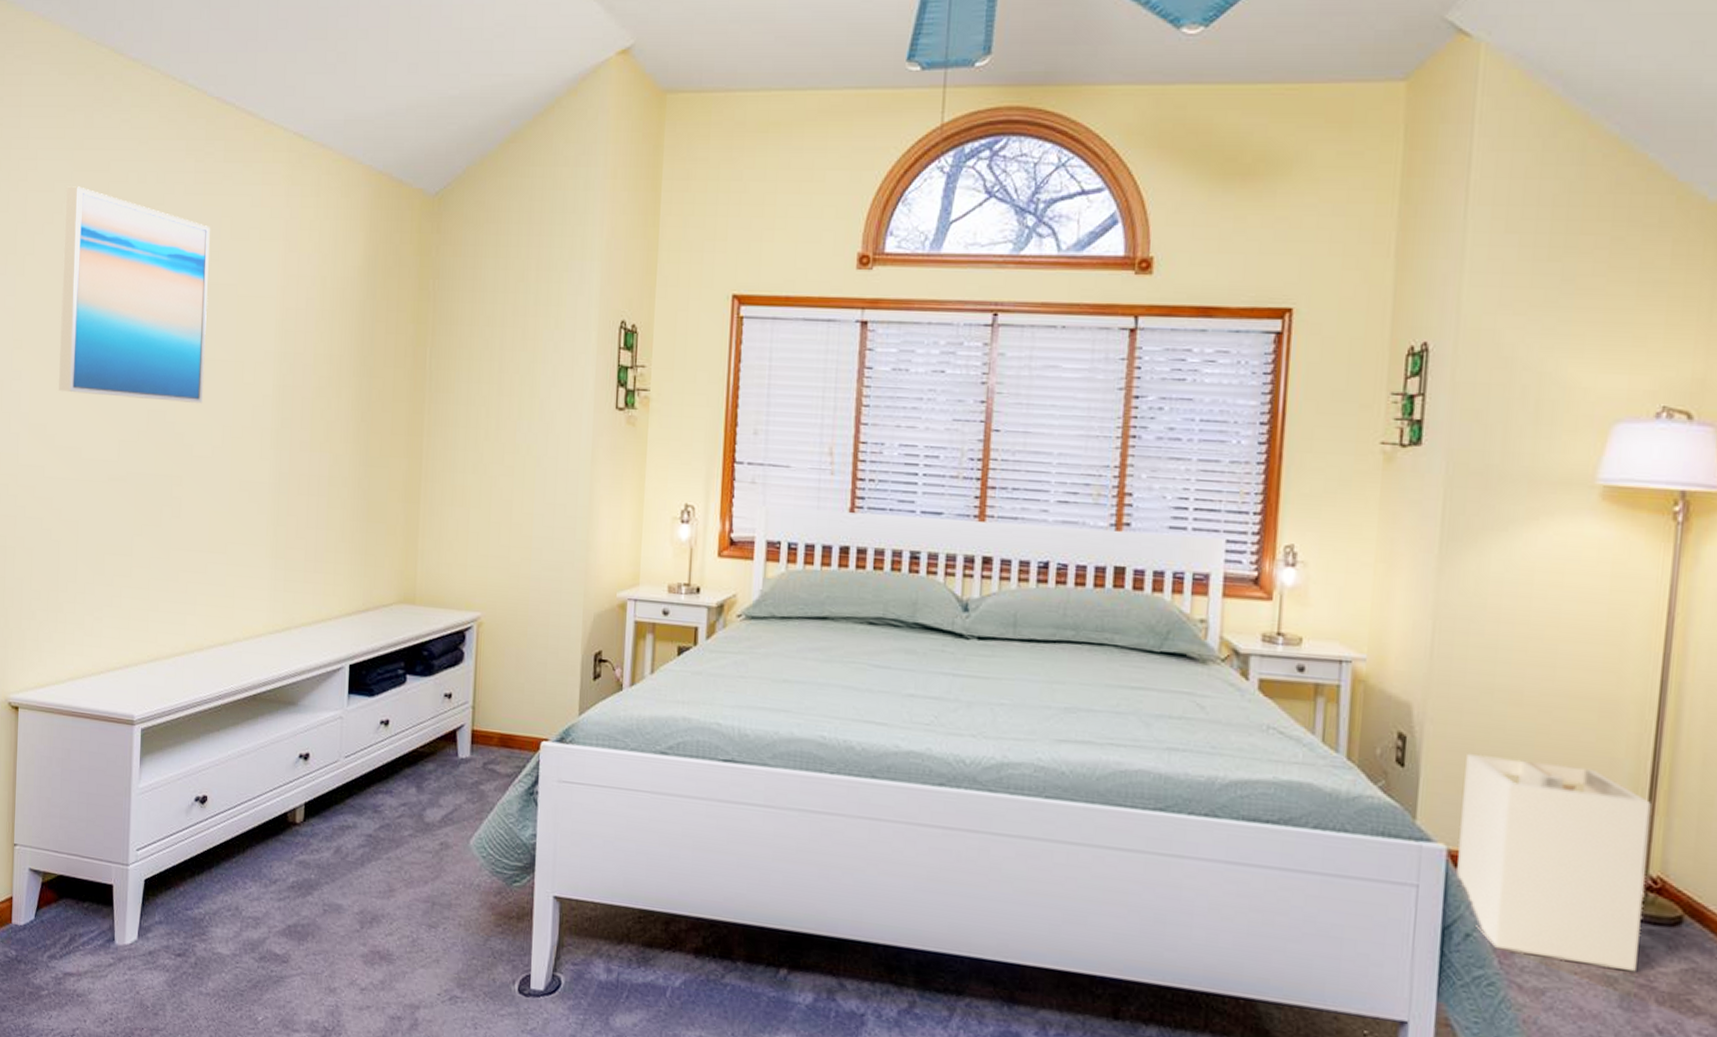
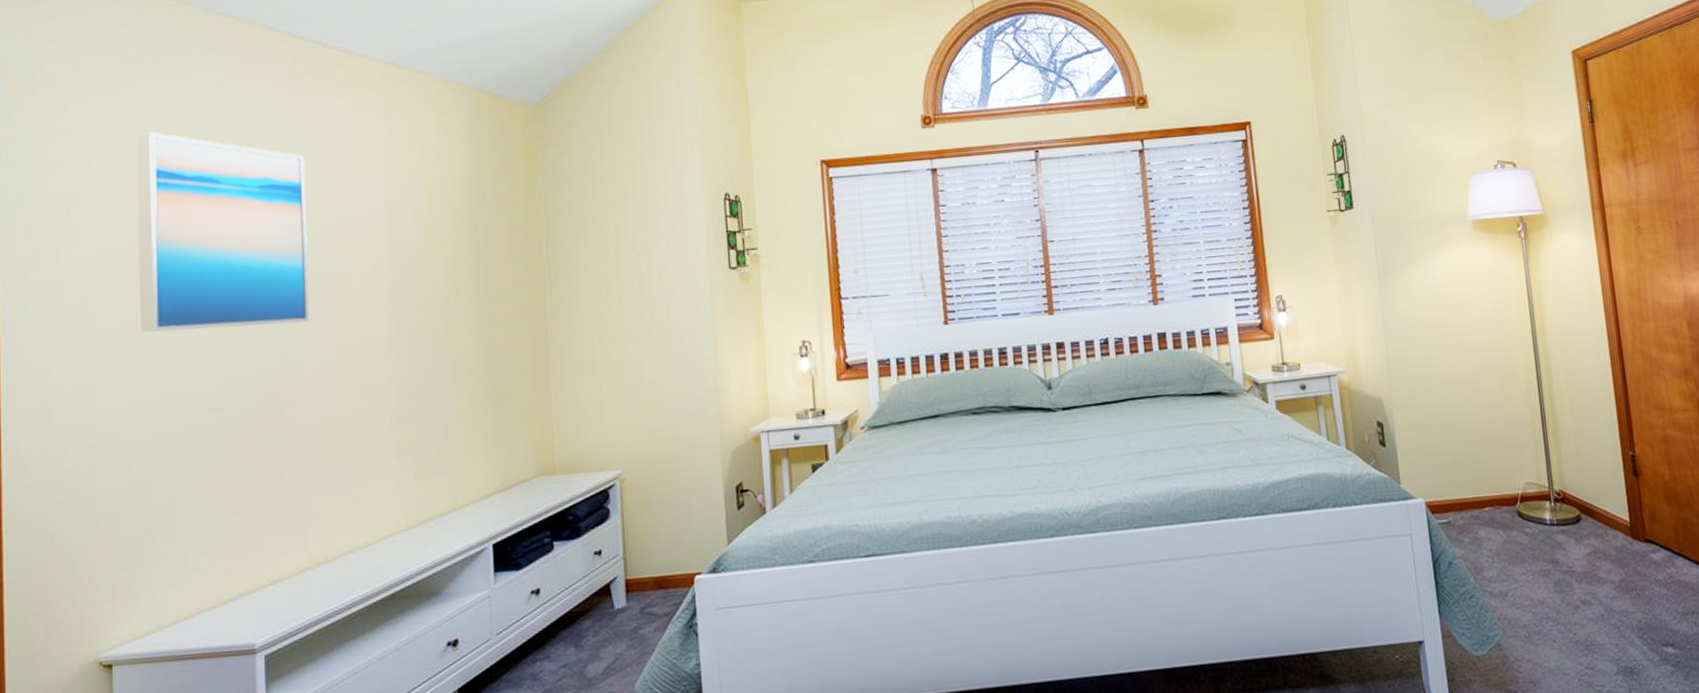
laundry hamper: present [1456,753,1652,973] -> none [1424,421,1560,569]

